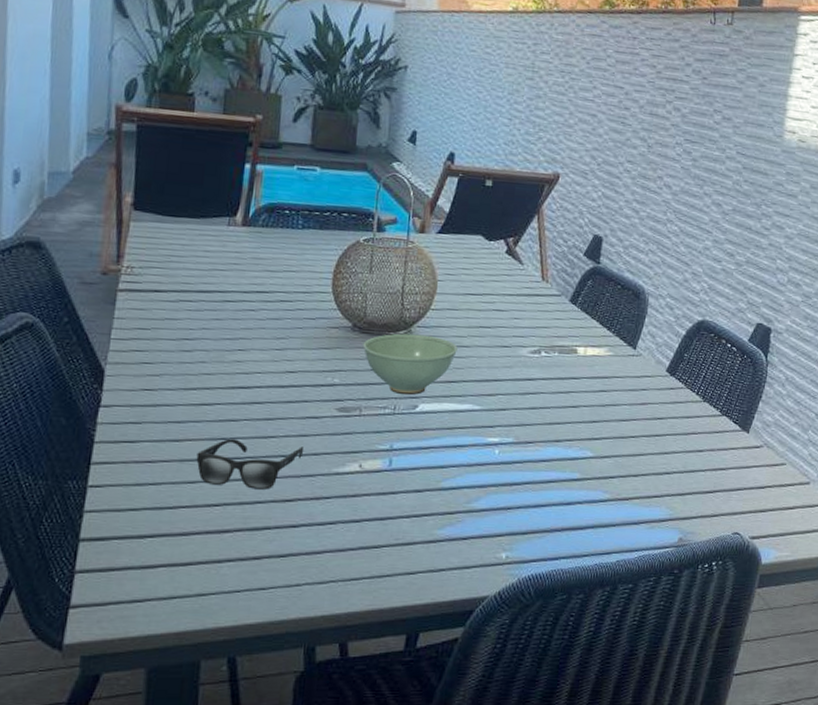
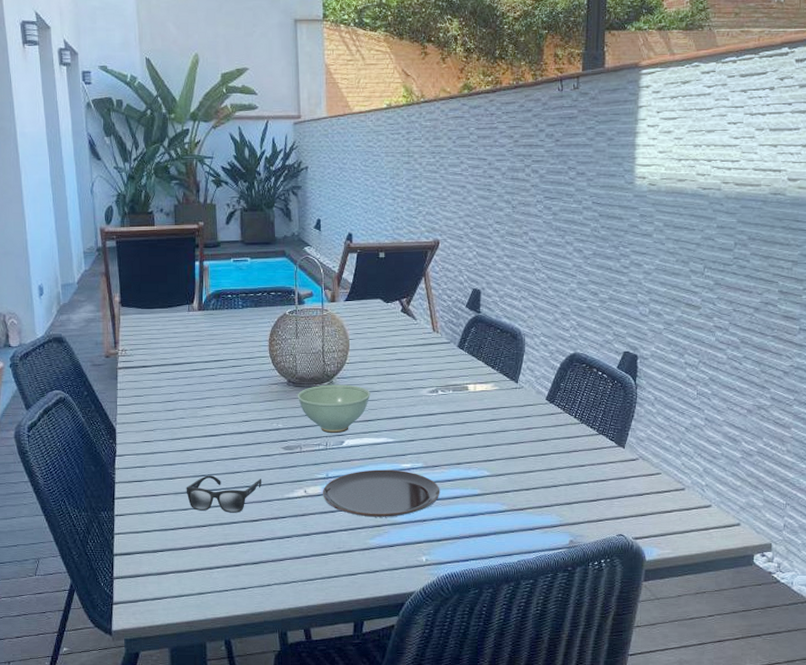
plate: none [382,442,532,503] -> present [322,469,440,517]

